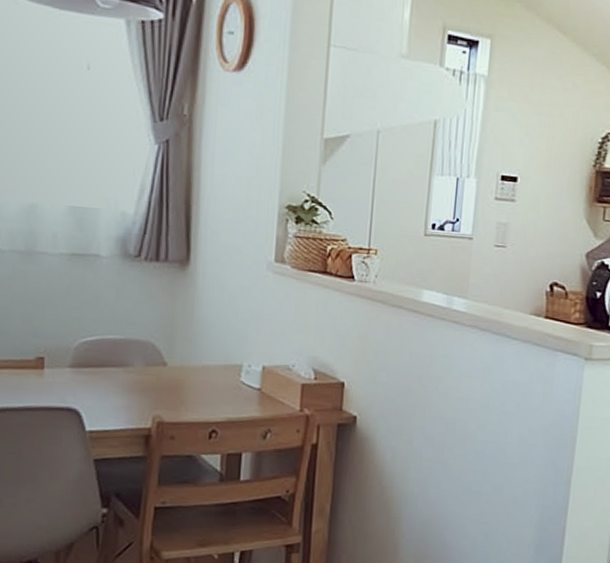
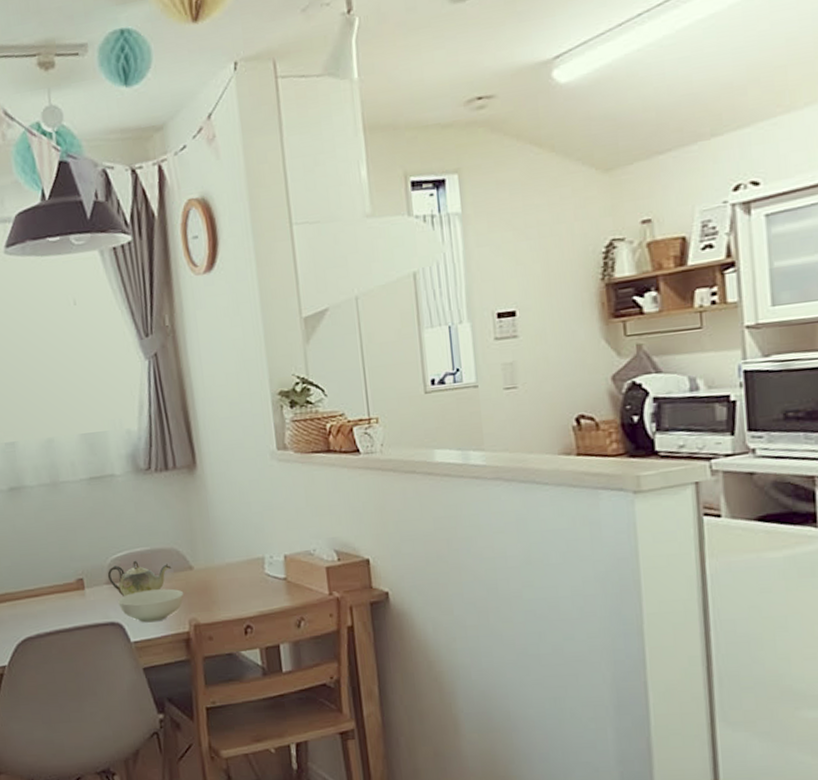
teapot: none [72,347,145,384] -> present [107,560,172,597]
bowl: none [79,379,153,414] -> present [118,588,184,623]

